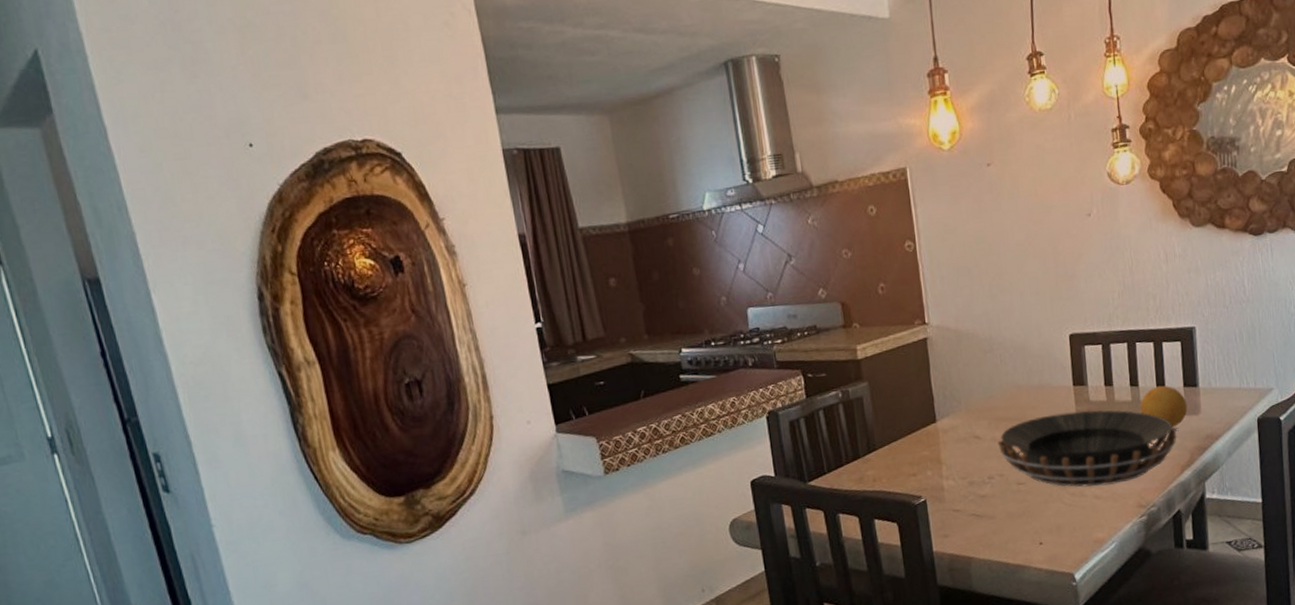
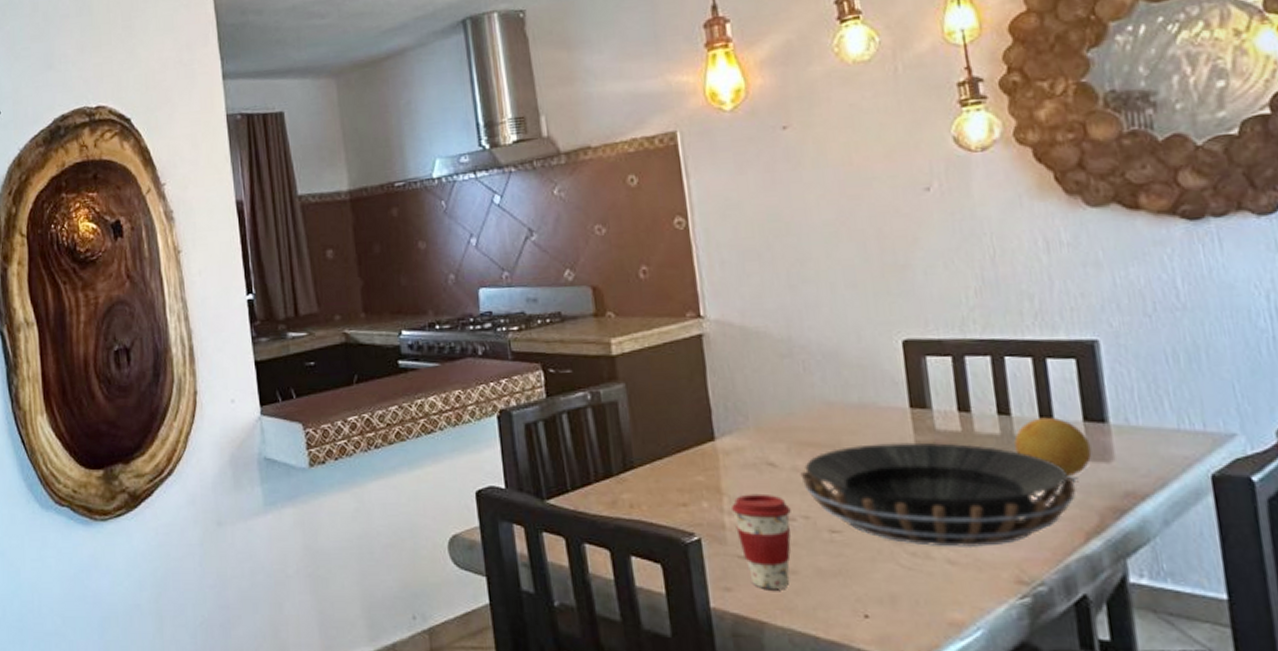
coffee cup: none [949,460,991,533] -> present [732,493,791,589]

